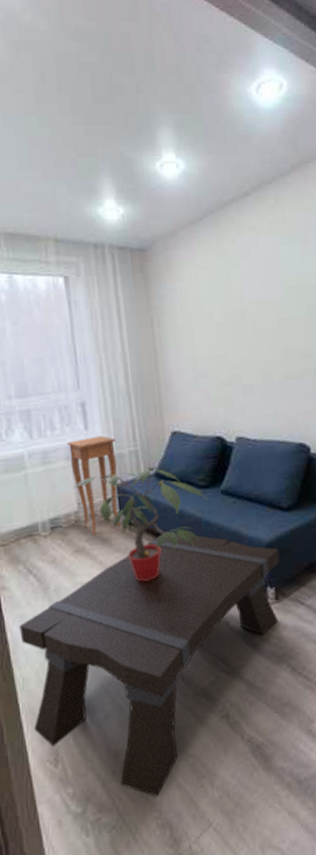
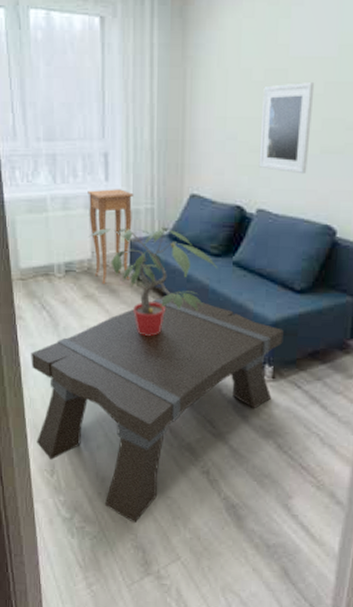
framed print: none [225,319,275,401] -> present [258,81,315,175]

